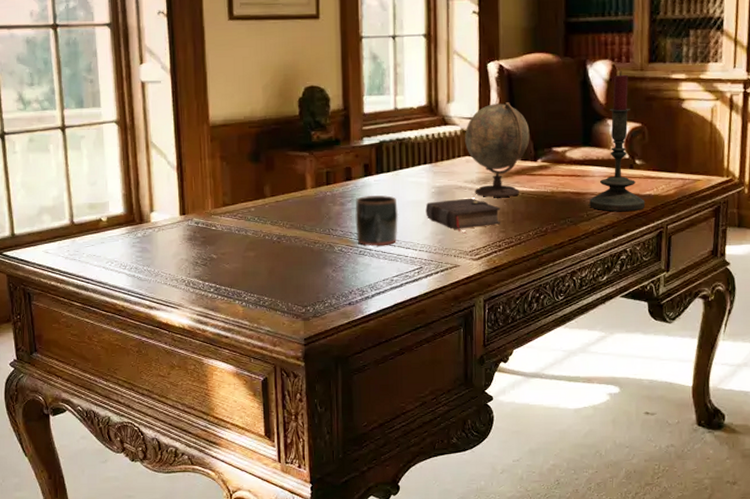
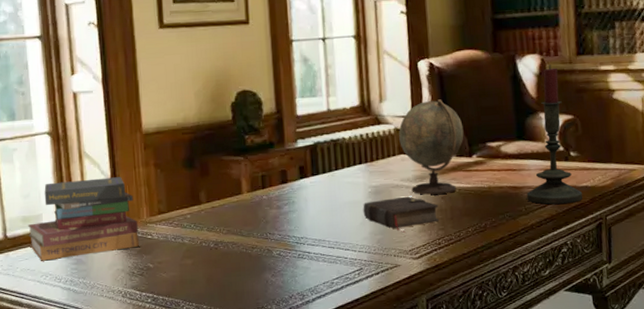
books: none [95,168,203,248] -> present [28,177,139,261]
mug: present [355,195,399,247] -> none [292,197,337,249]

